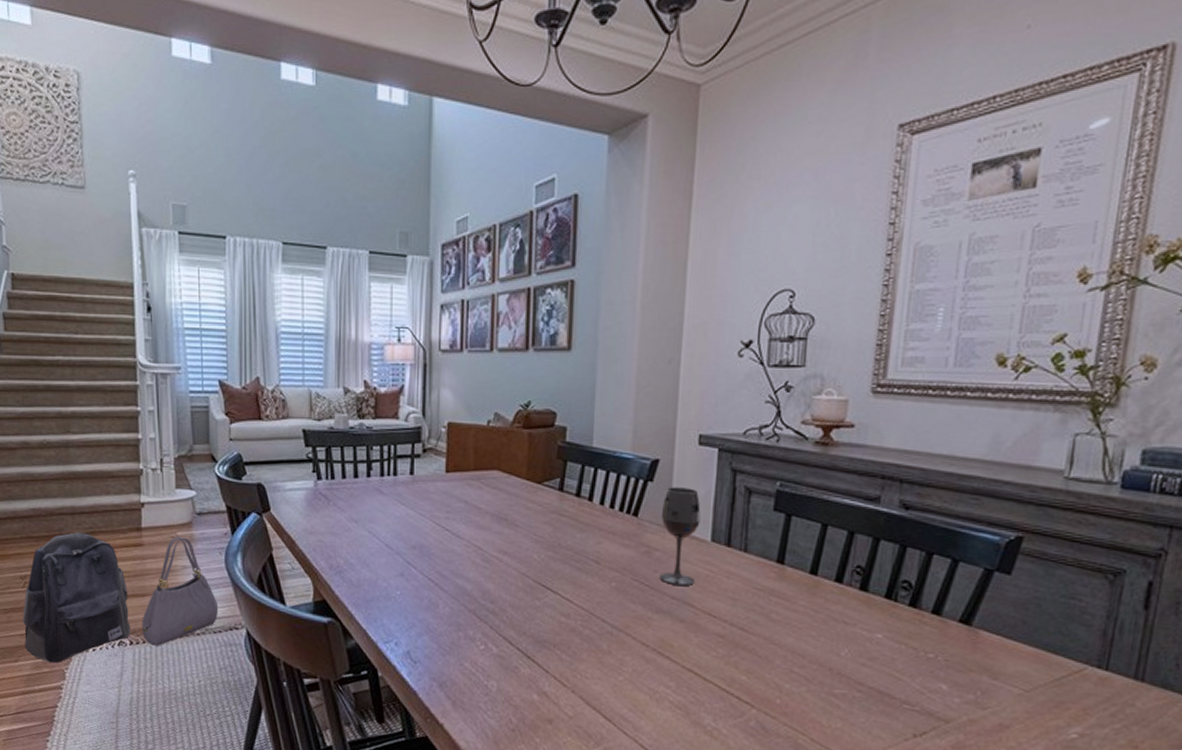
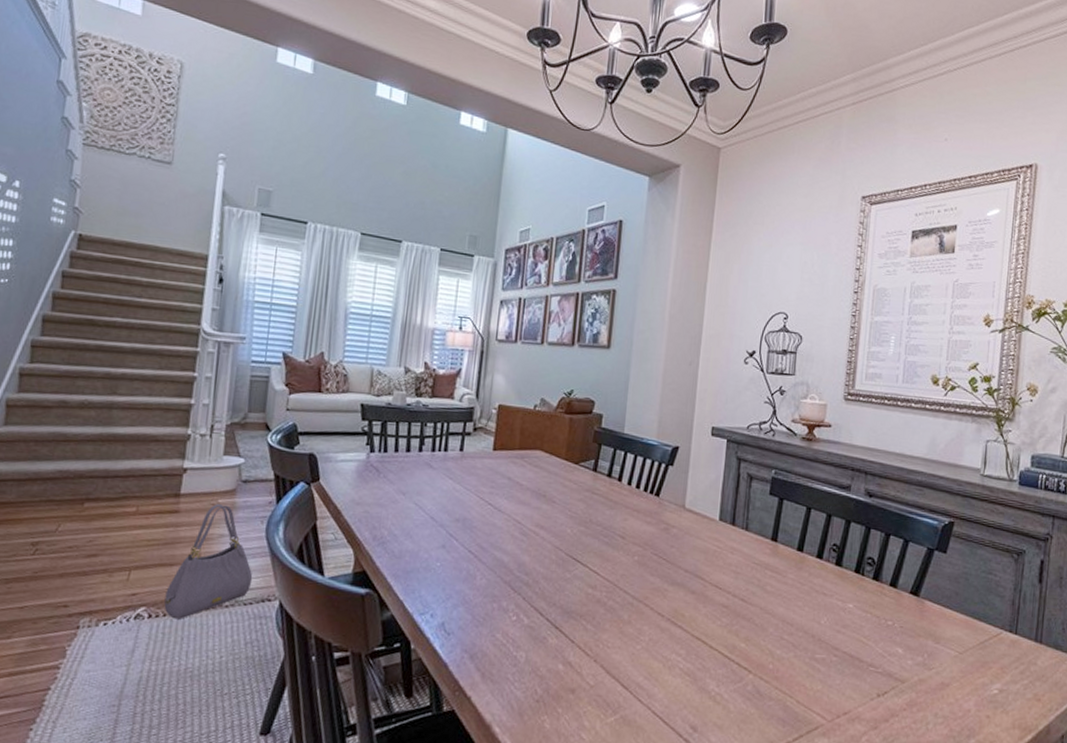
backpack: present [22,532,131,663] -> none [22,496,155,640]
wine glass: present [660,487,701,587] -> none [676,471,712,561]

